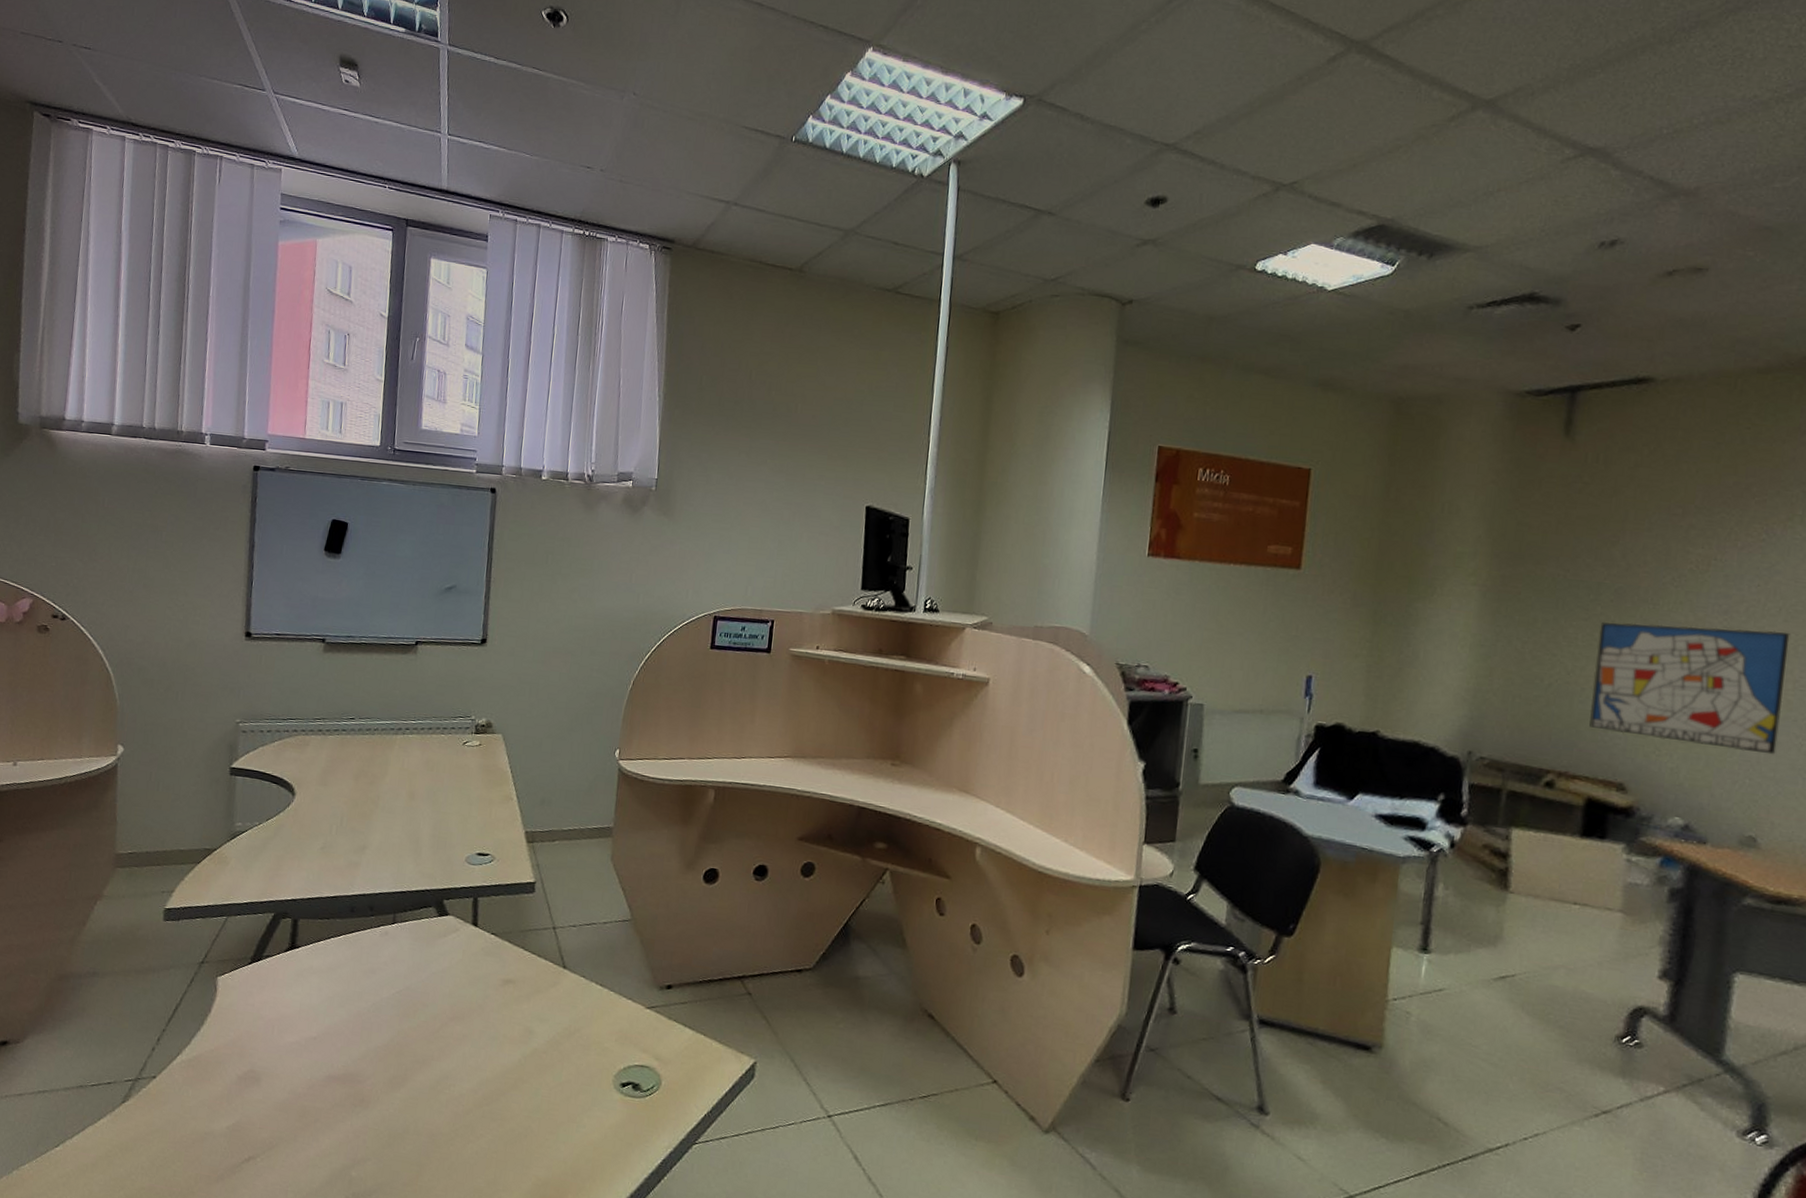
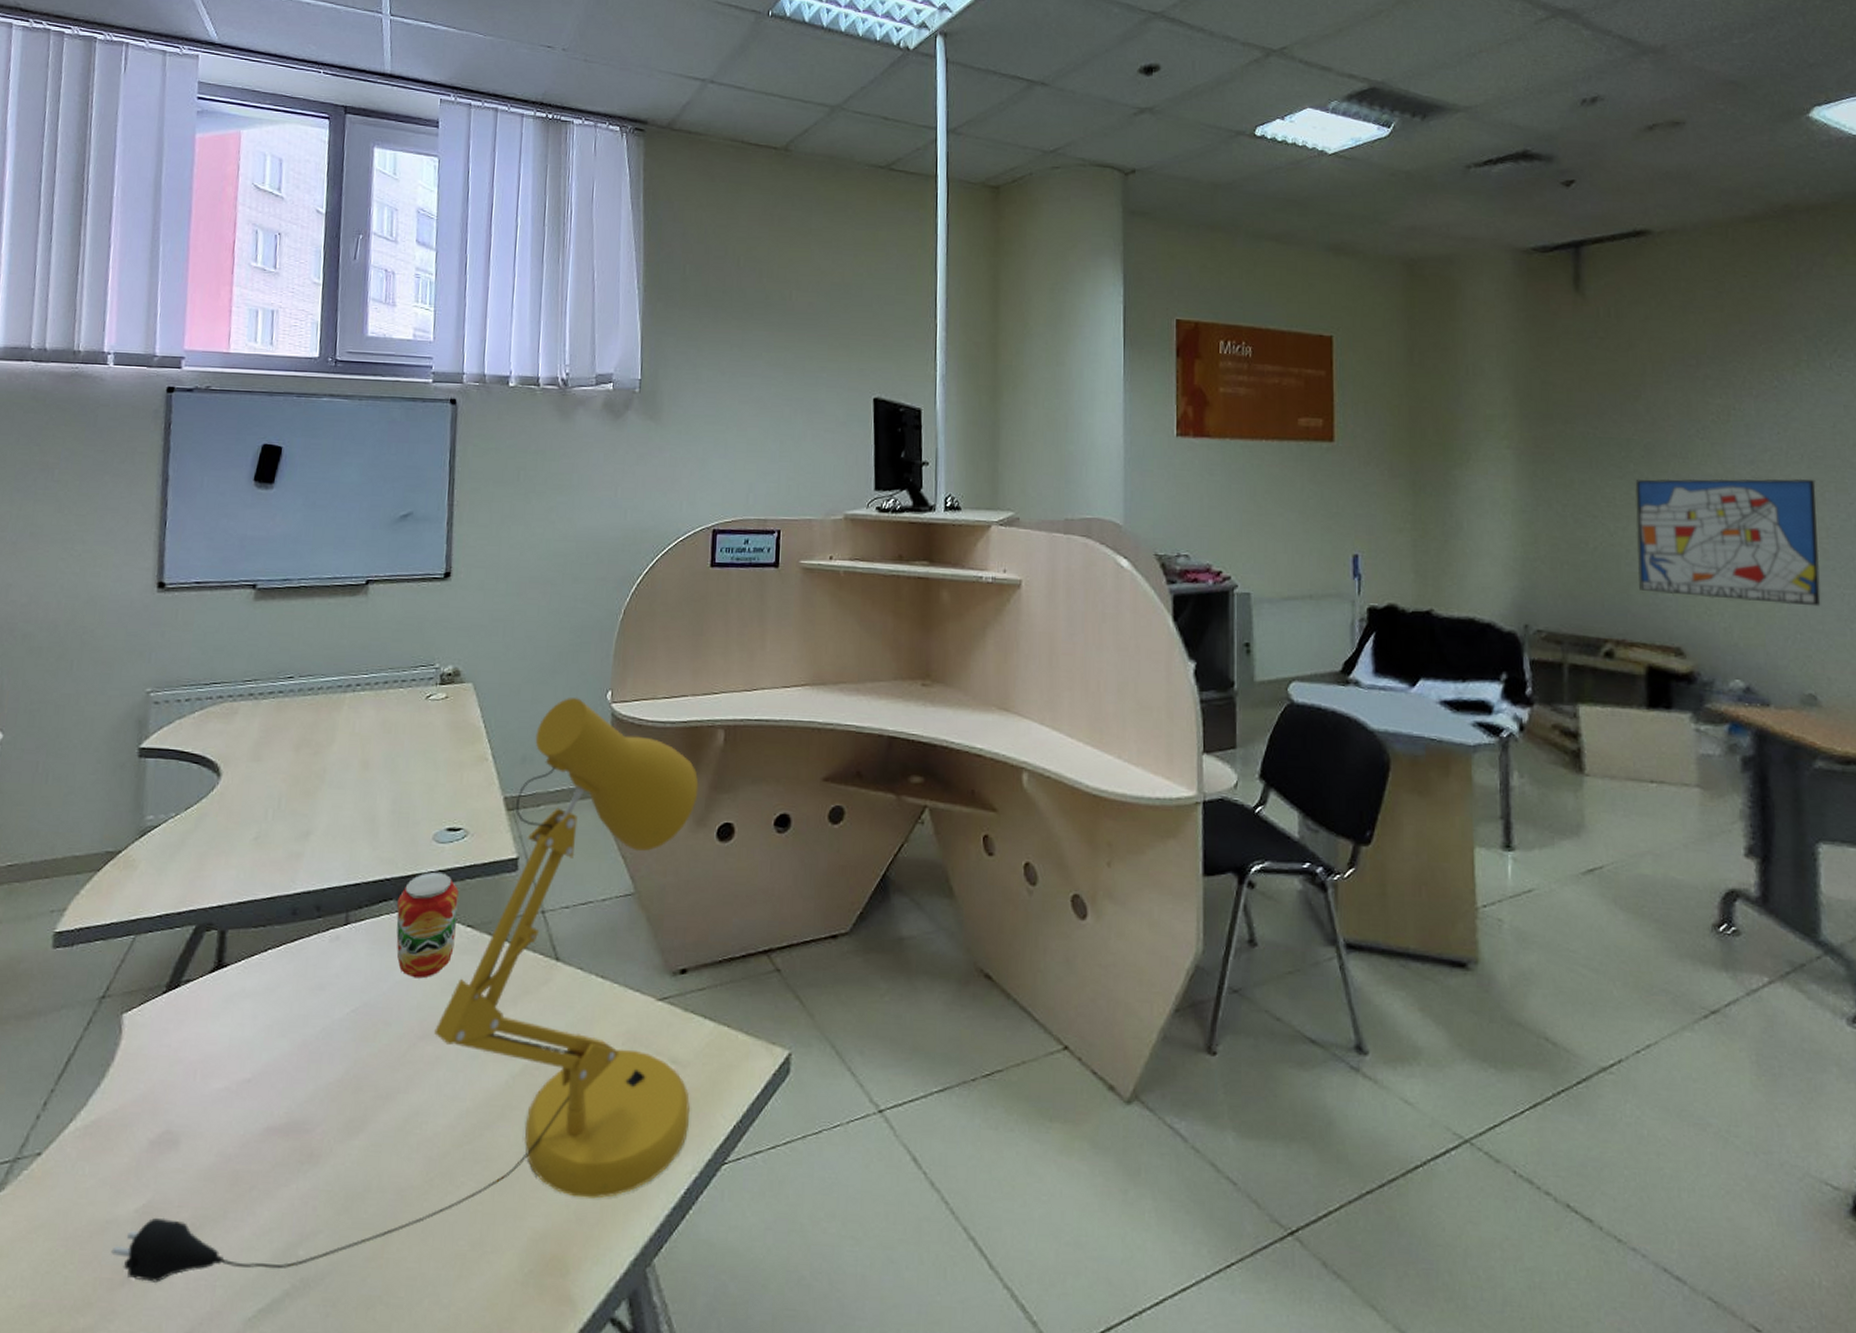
desk lamp: none [208,752,690,1184] -> present [111,697,699,1283]
beverage can: none [433,887,485,973] -> present [396,871,459,979]

